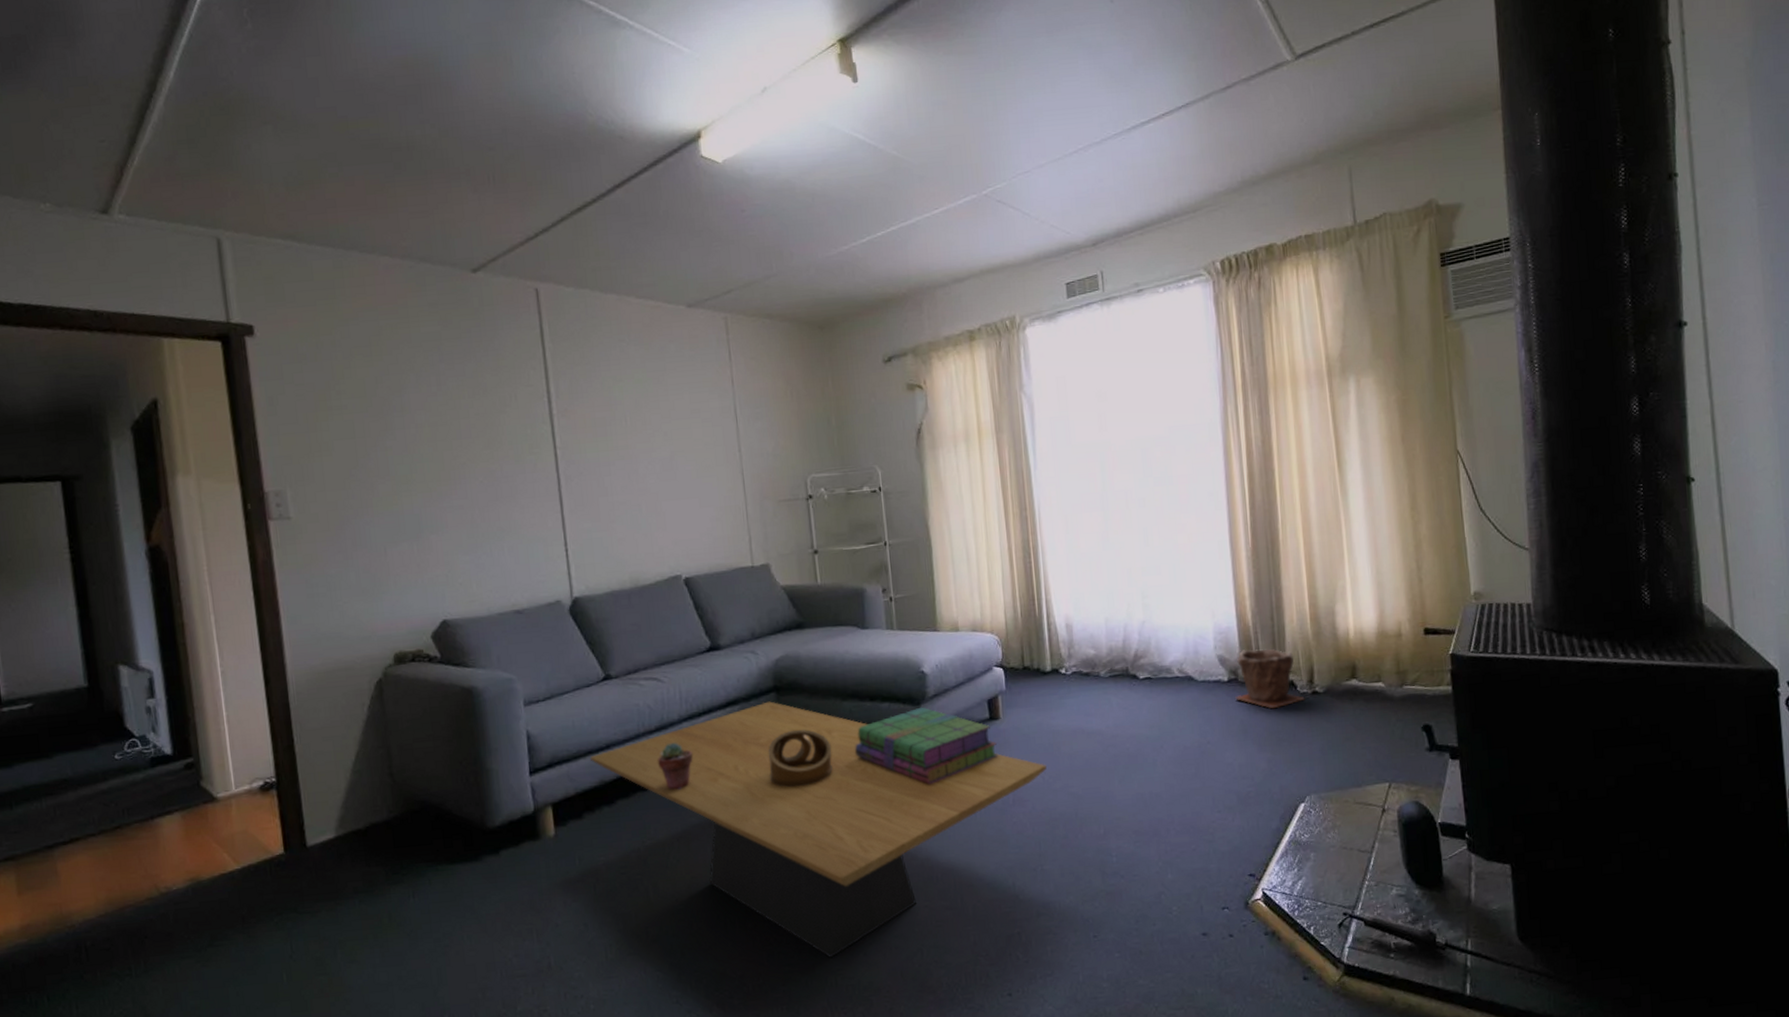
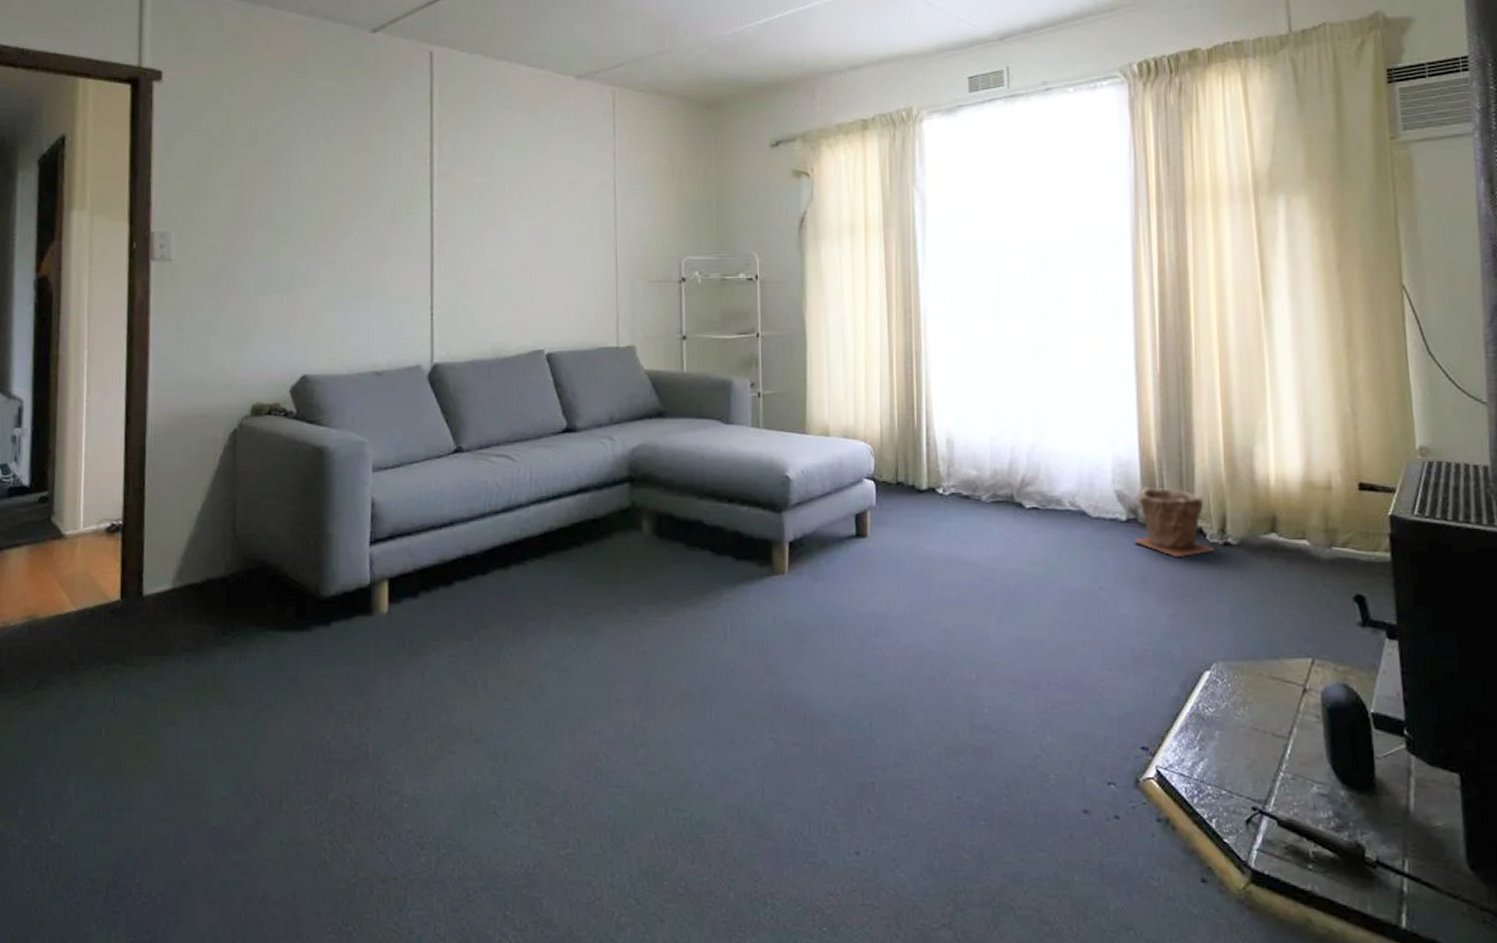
coffee table: present [589,701,1047,959] -> none [431,492,915,785]
potted succulent: present [658,742,693,790] -> none [501,526,537,578]
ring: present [768,729,833,788] -> none [615,526,683,589]
stack of books: present [855,707,998,785] -> none [708,515,862,602]

